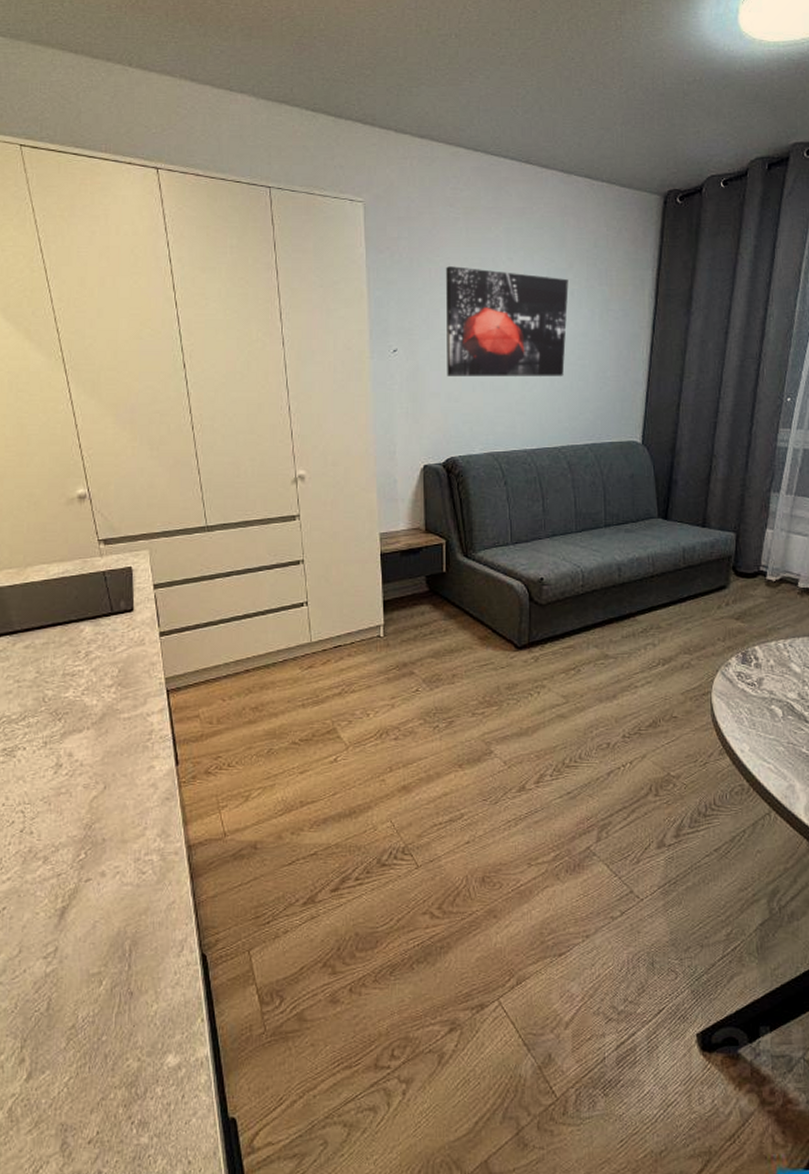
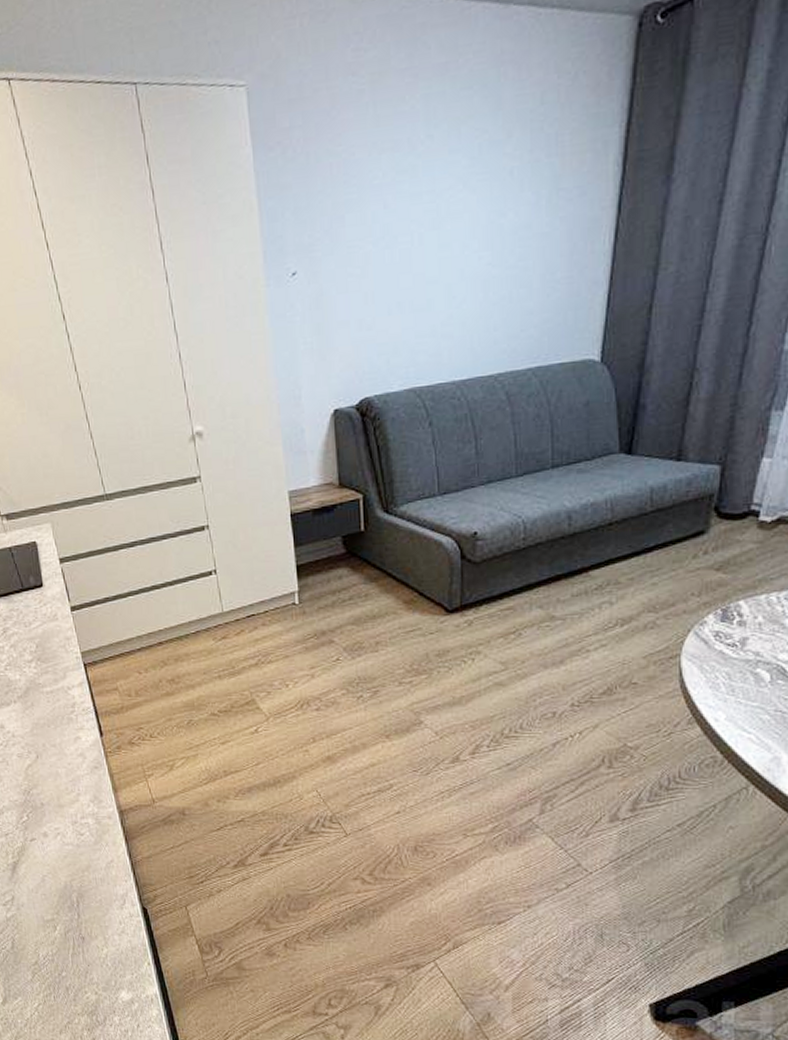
wall art: present [446,266,569,376] -> none [350,153,507,299]

